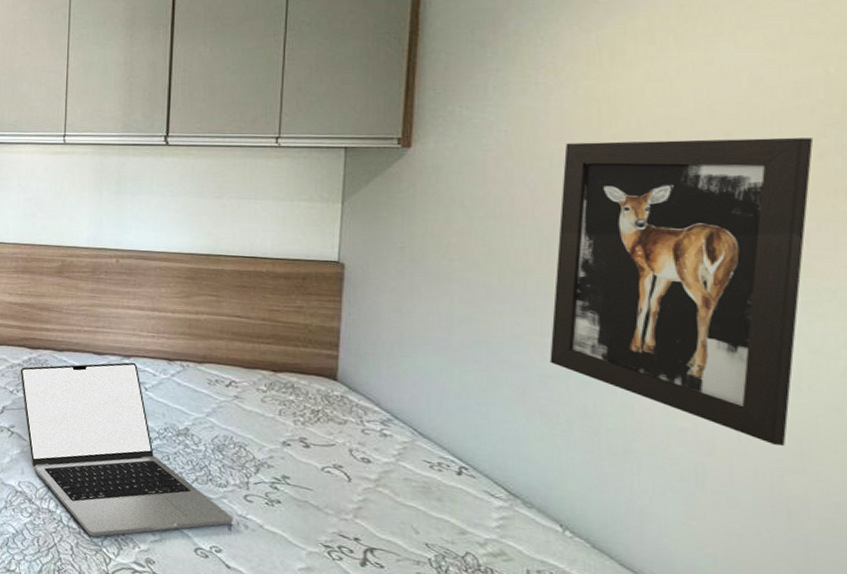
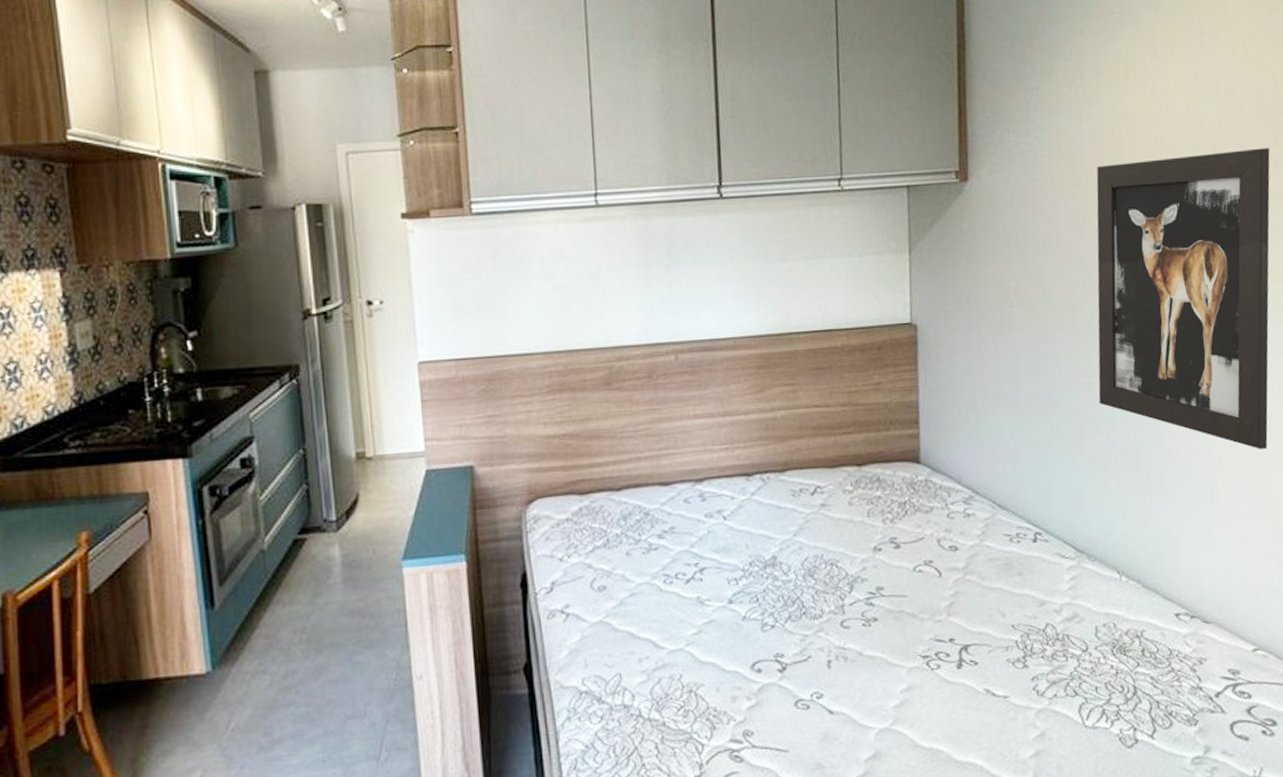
laptop: present [20,362,233,537] -> none [569,486,832,724]

